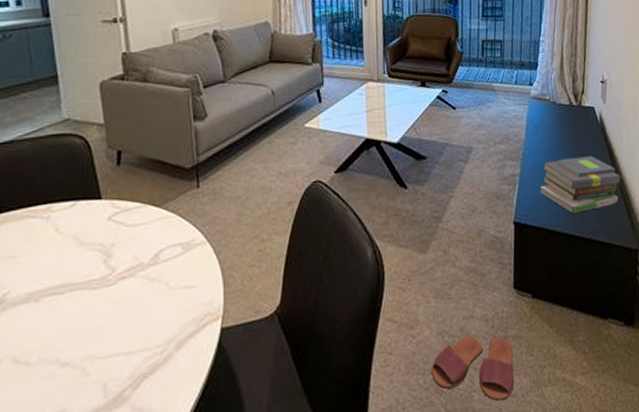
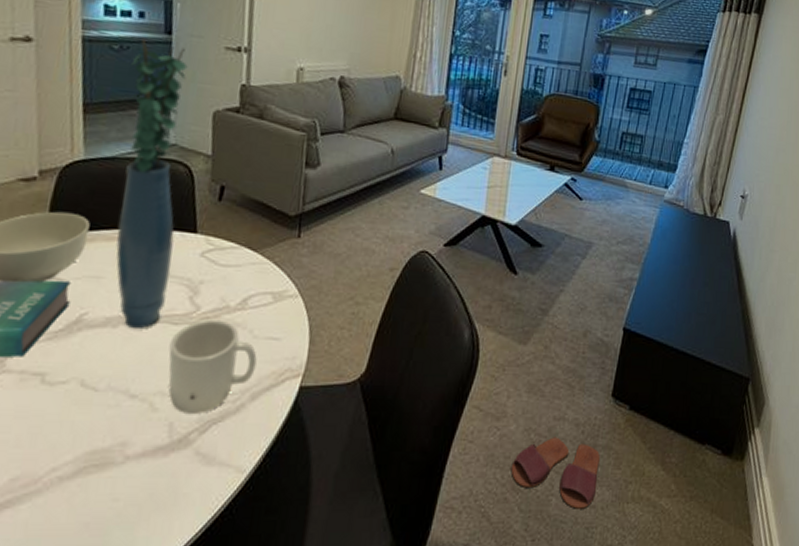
vase: none [16,24,83,299] -> present [116,38,188,328]
mug: none [92,277,177,373] -> present [168,319,257,413]
books: present [540,156,621,214] -> none [656,270,745,330]

